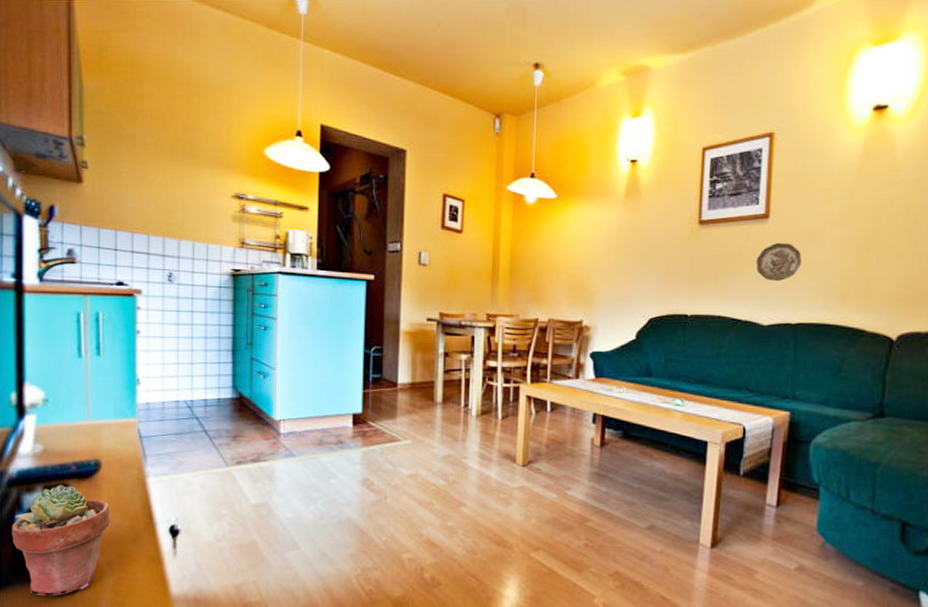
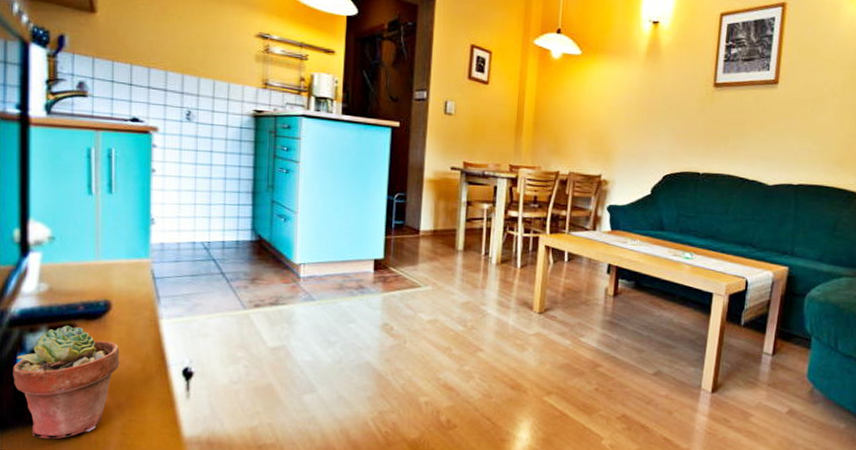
decorative plate: present [756,242,801,281] -> none [764,107,806,144]

